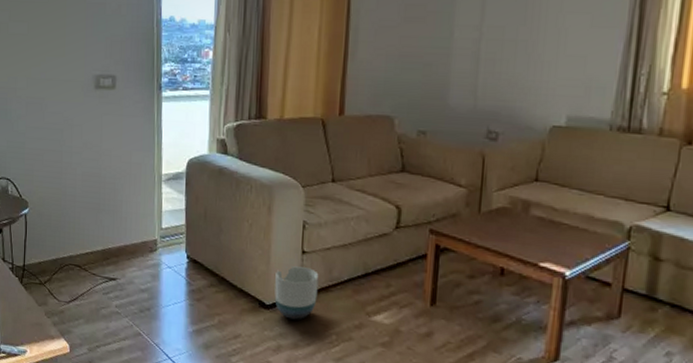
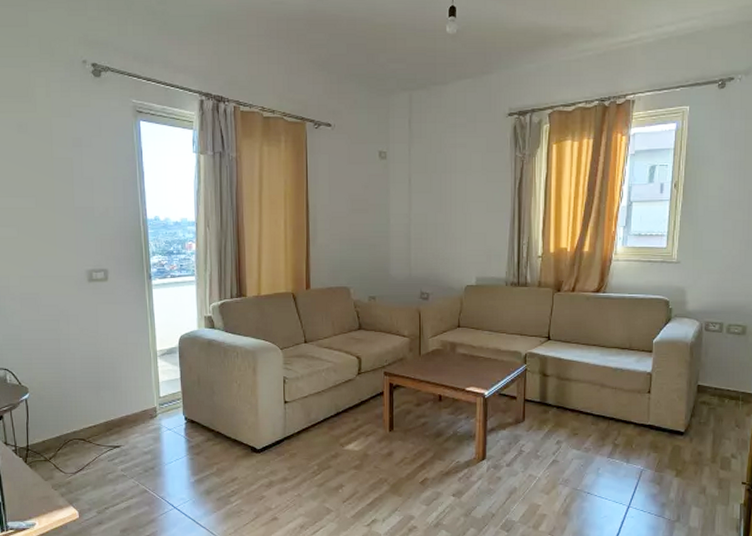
planter: present [274,266,319,320] -> none [263,414,300,458]

